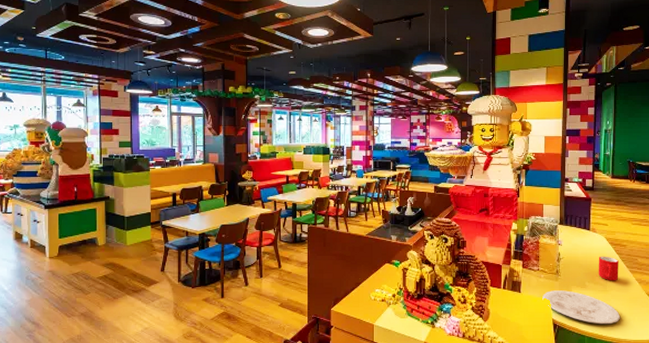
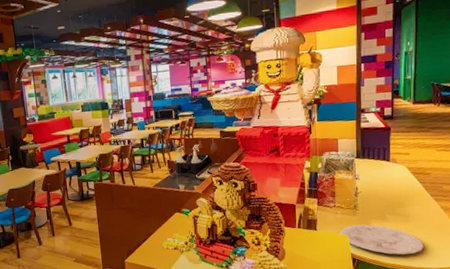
cup: present [598,256,619,281] -> none [399,186,422,211]

